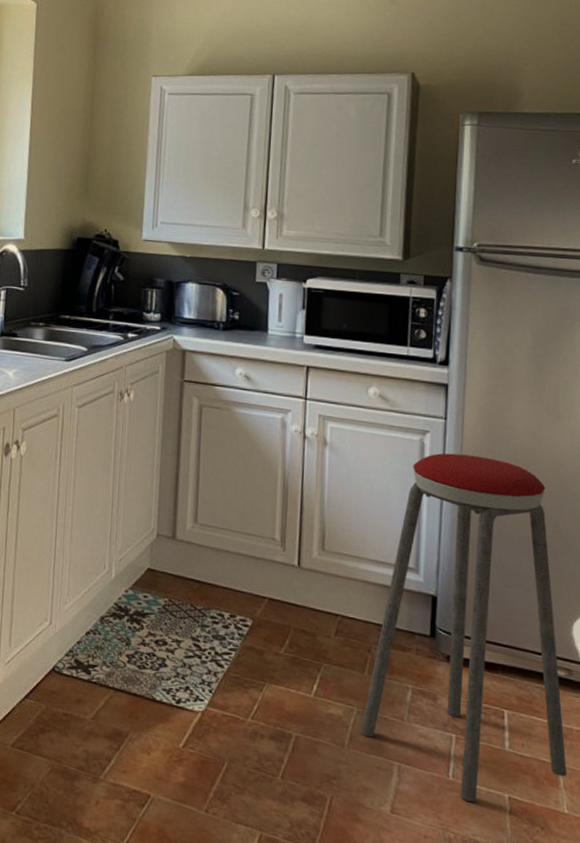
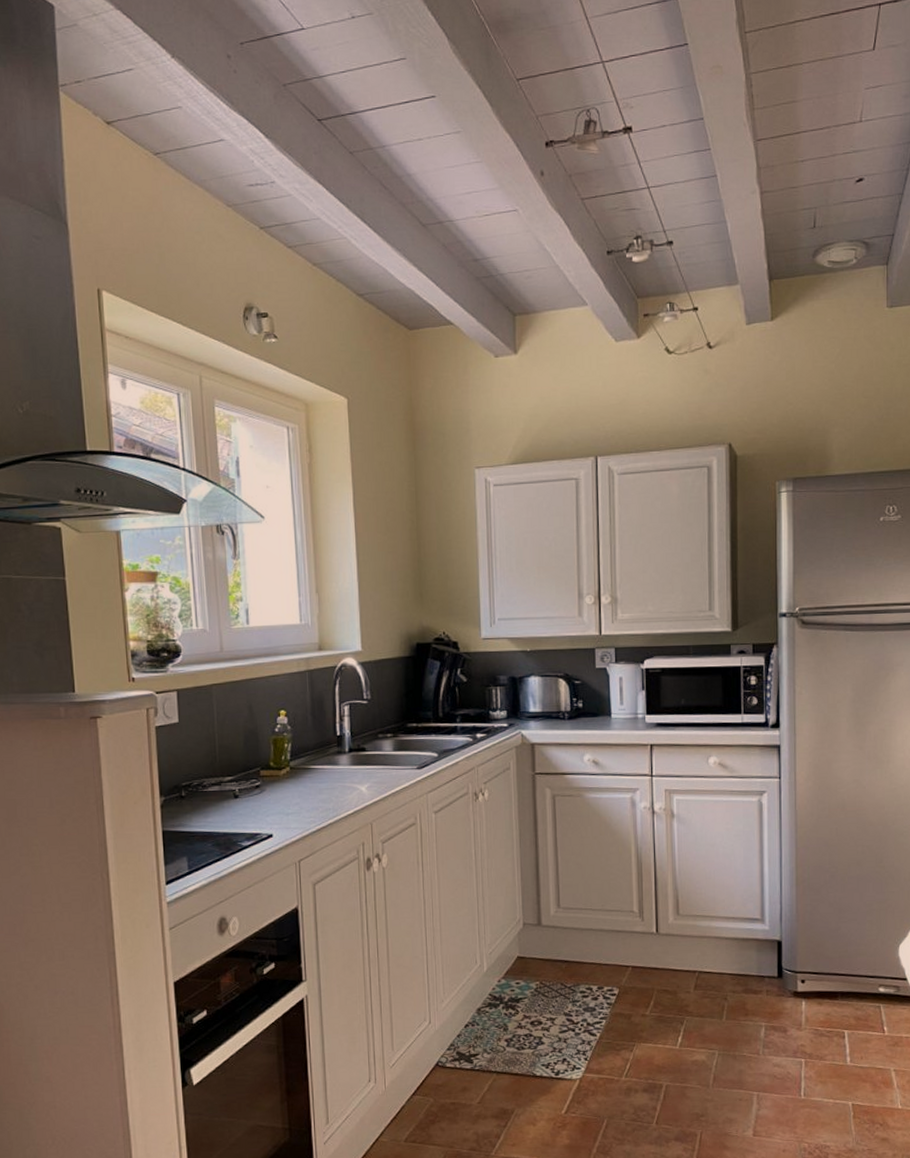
music stool: present [360,453,568,803] -> none [722,808,900,1115]

